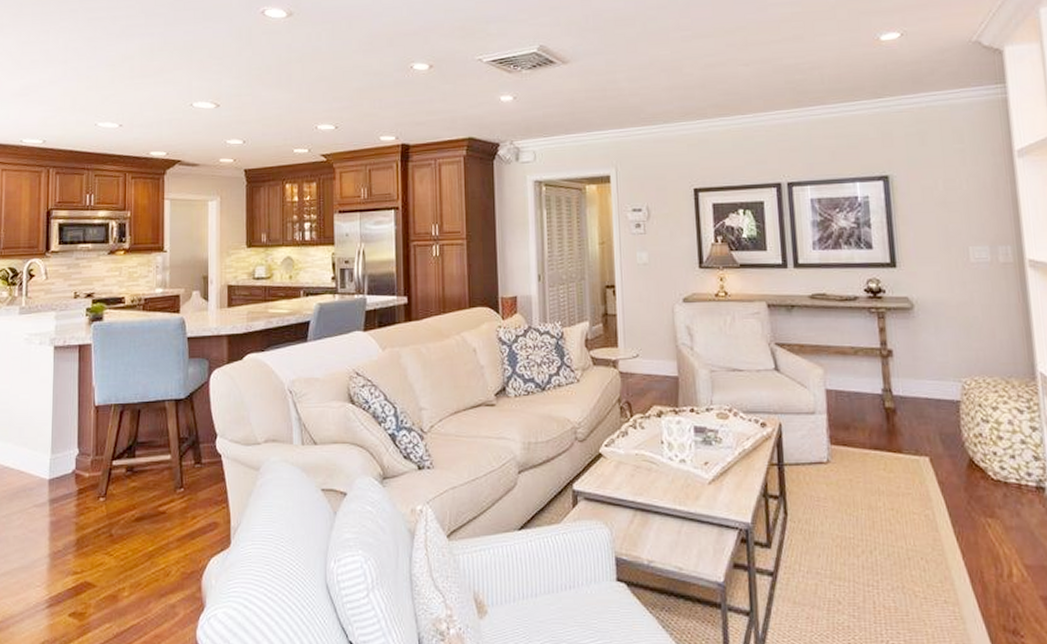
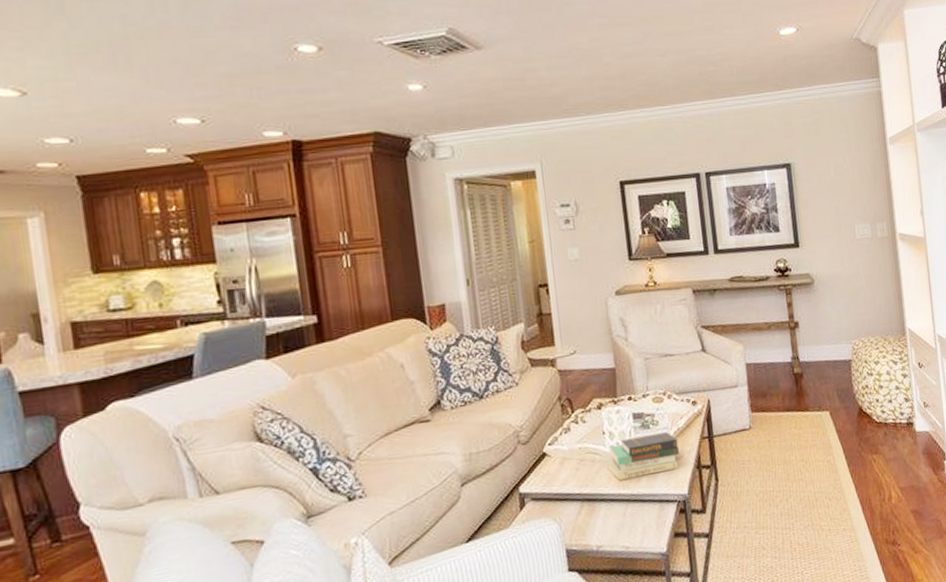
books: none [664,452,743,495] -> present [607,432,679,481]

